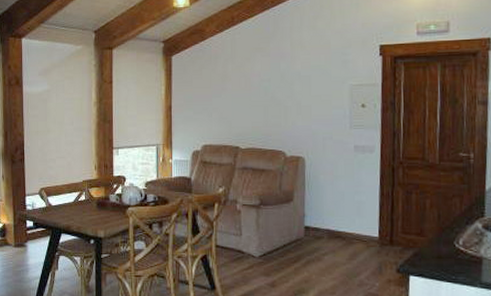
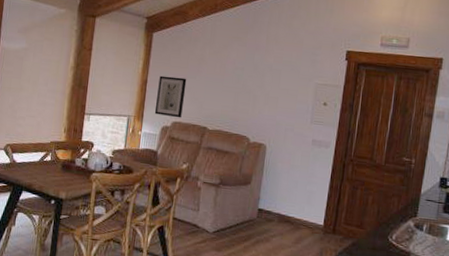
wall art: none [183,98,212,141] -> present [154,75,187,118]

